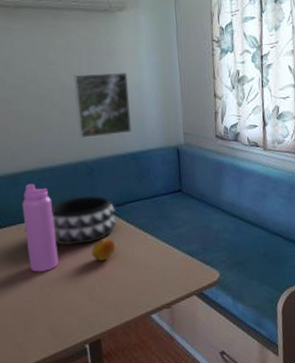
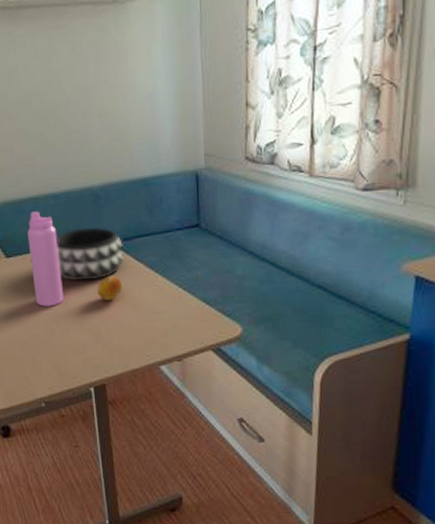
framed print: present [73,73,132,139] -> none [78,79,142,161]

